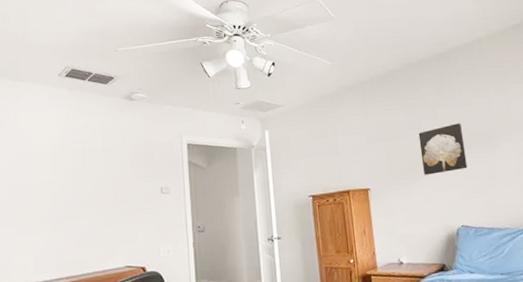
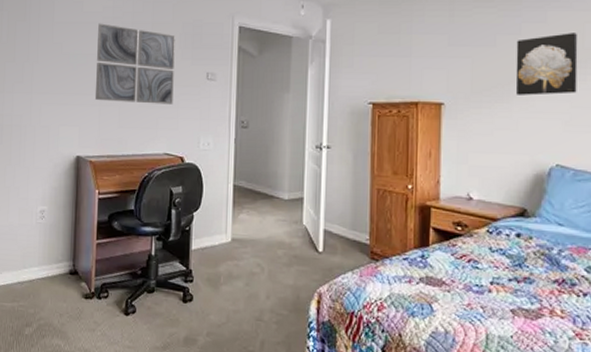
wall art: none [48,153,130,226] -> present [94,23,175,105]

